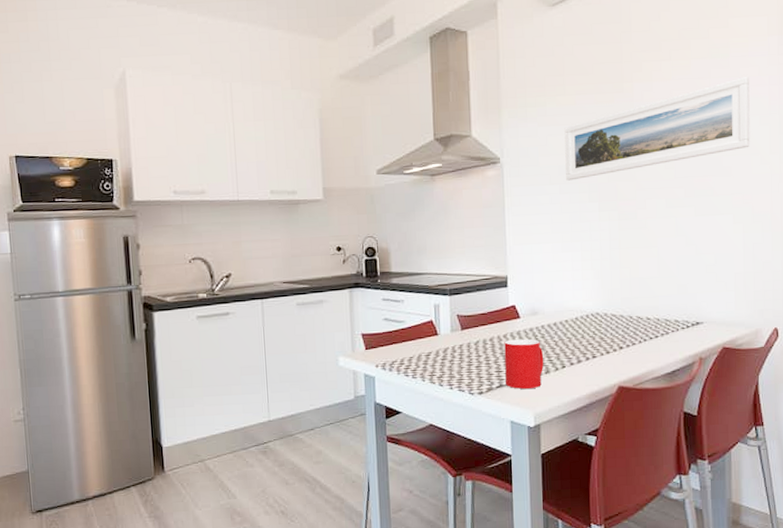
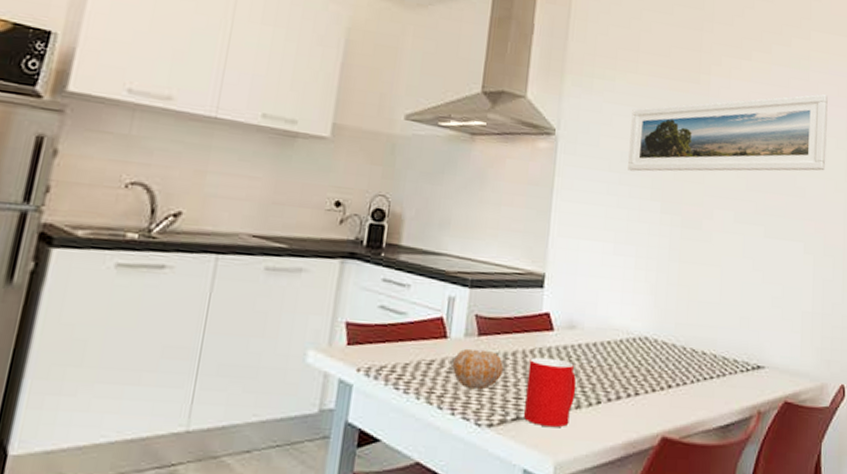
fruit: none [445,339,484,370] -> present [452,348,503,390]

